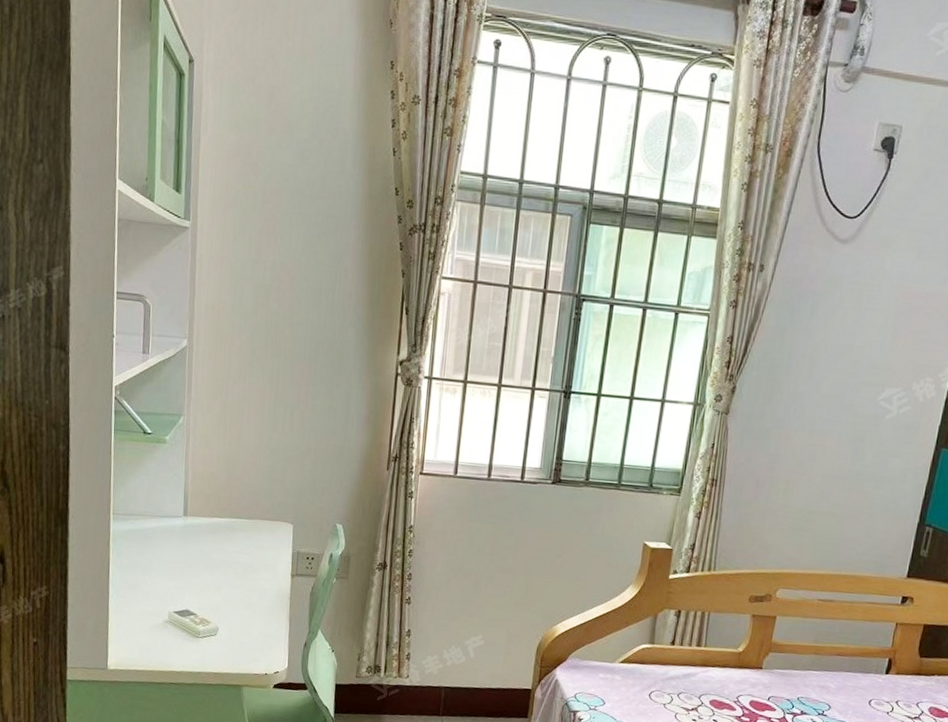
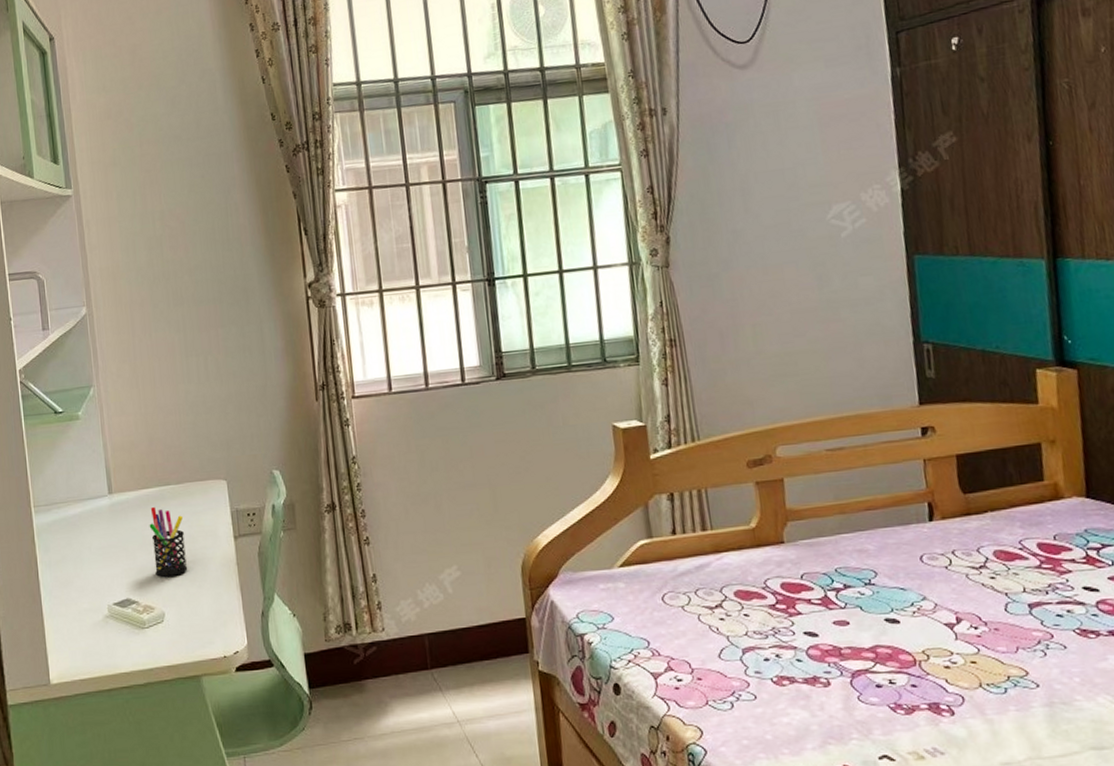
pen holder: none [216,534,249,599] -> present [149,506,188,577]

